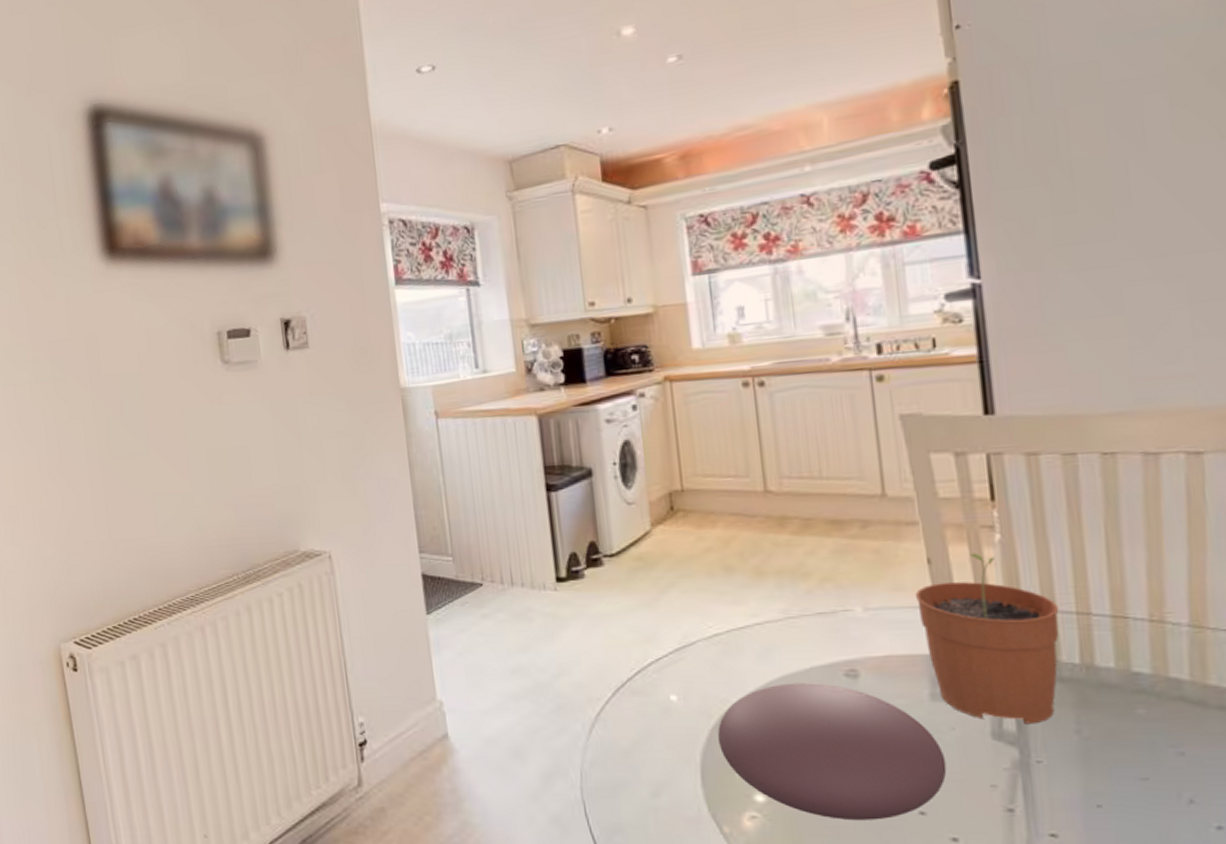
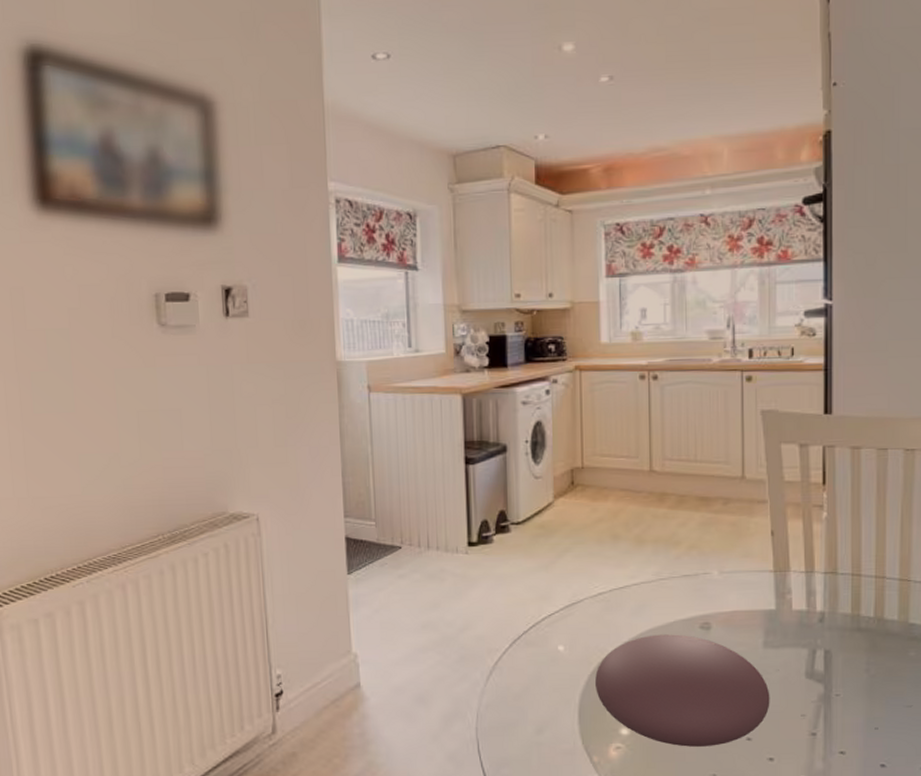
plant pot: present [914,553,1059,724] -> none [759,527,863,665]

